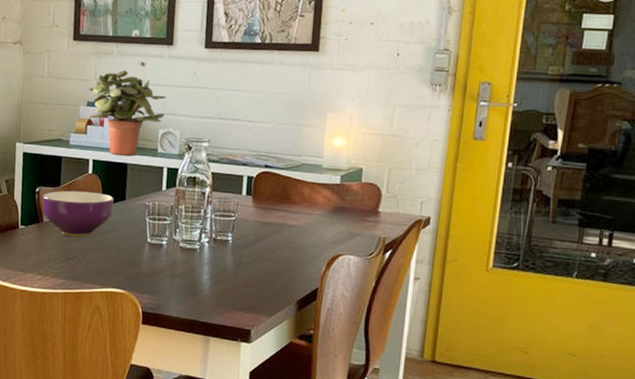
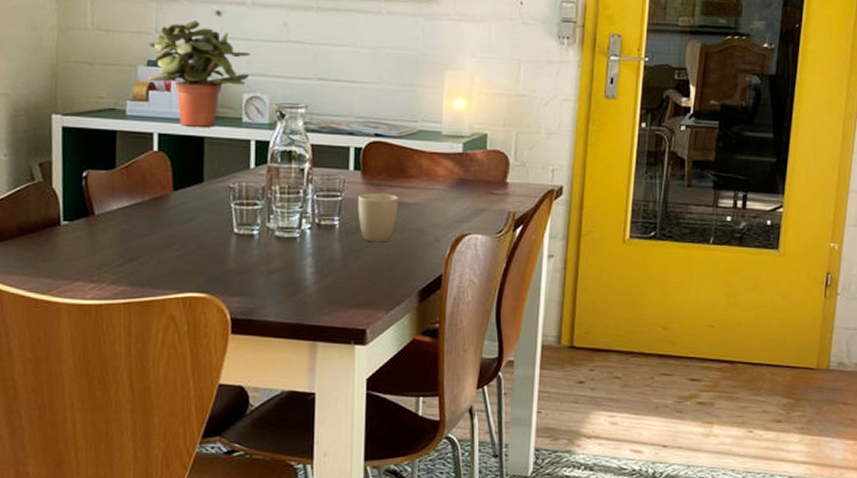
bowl: present [42,190,114,238] -> none [92,173,189,233]
cup: none [248,215,283,258] -> present [358,193,399,243]

